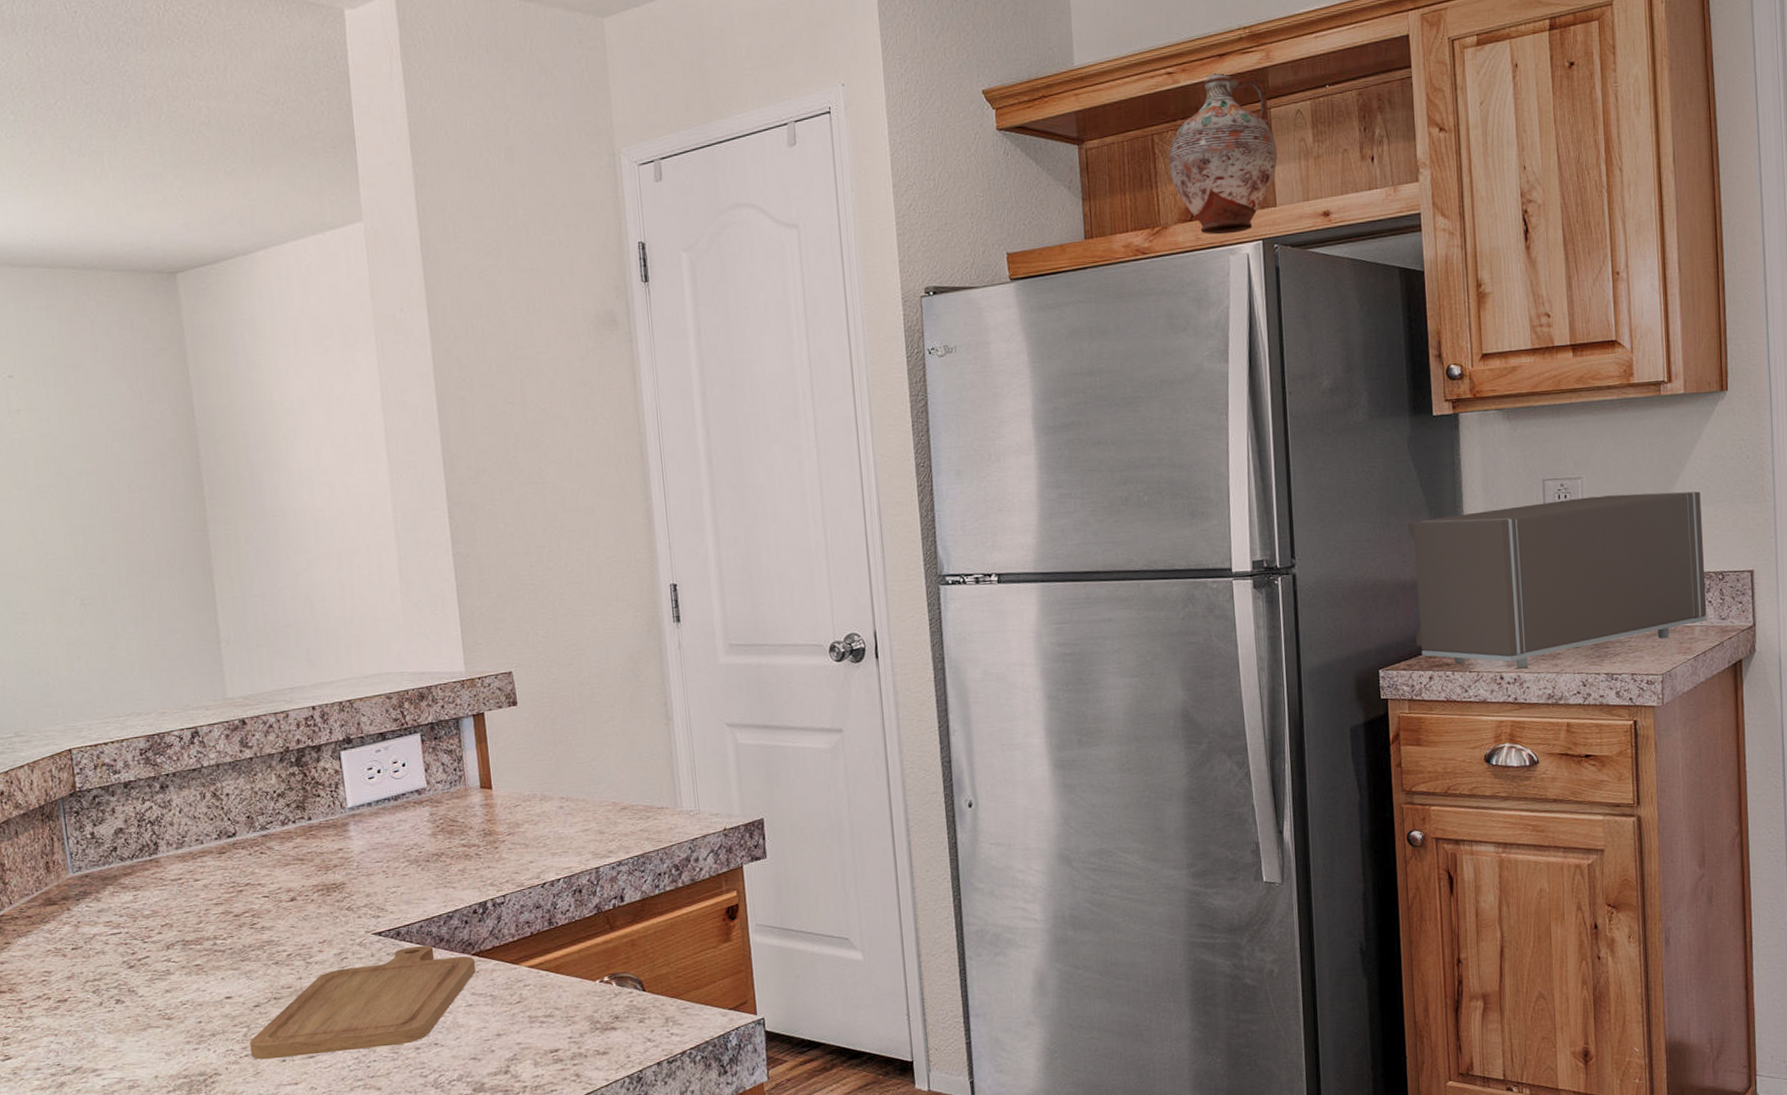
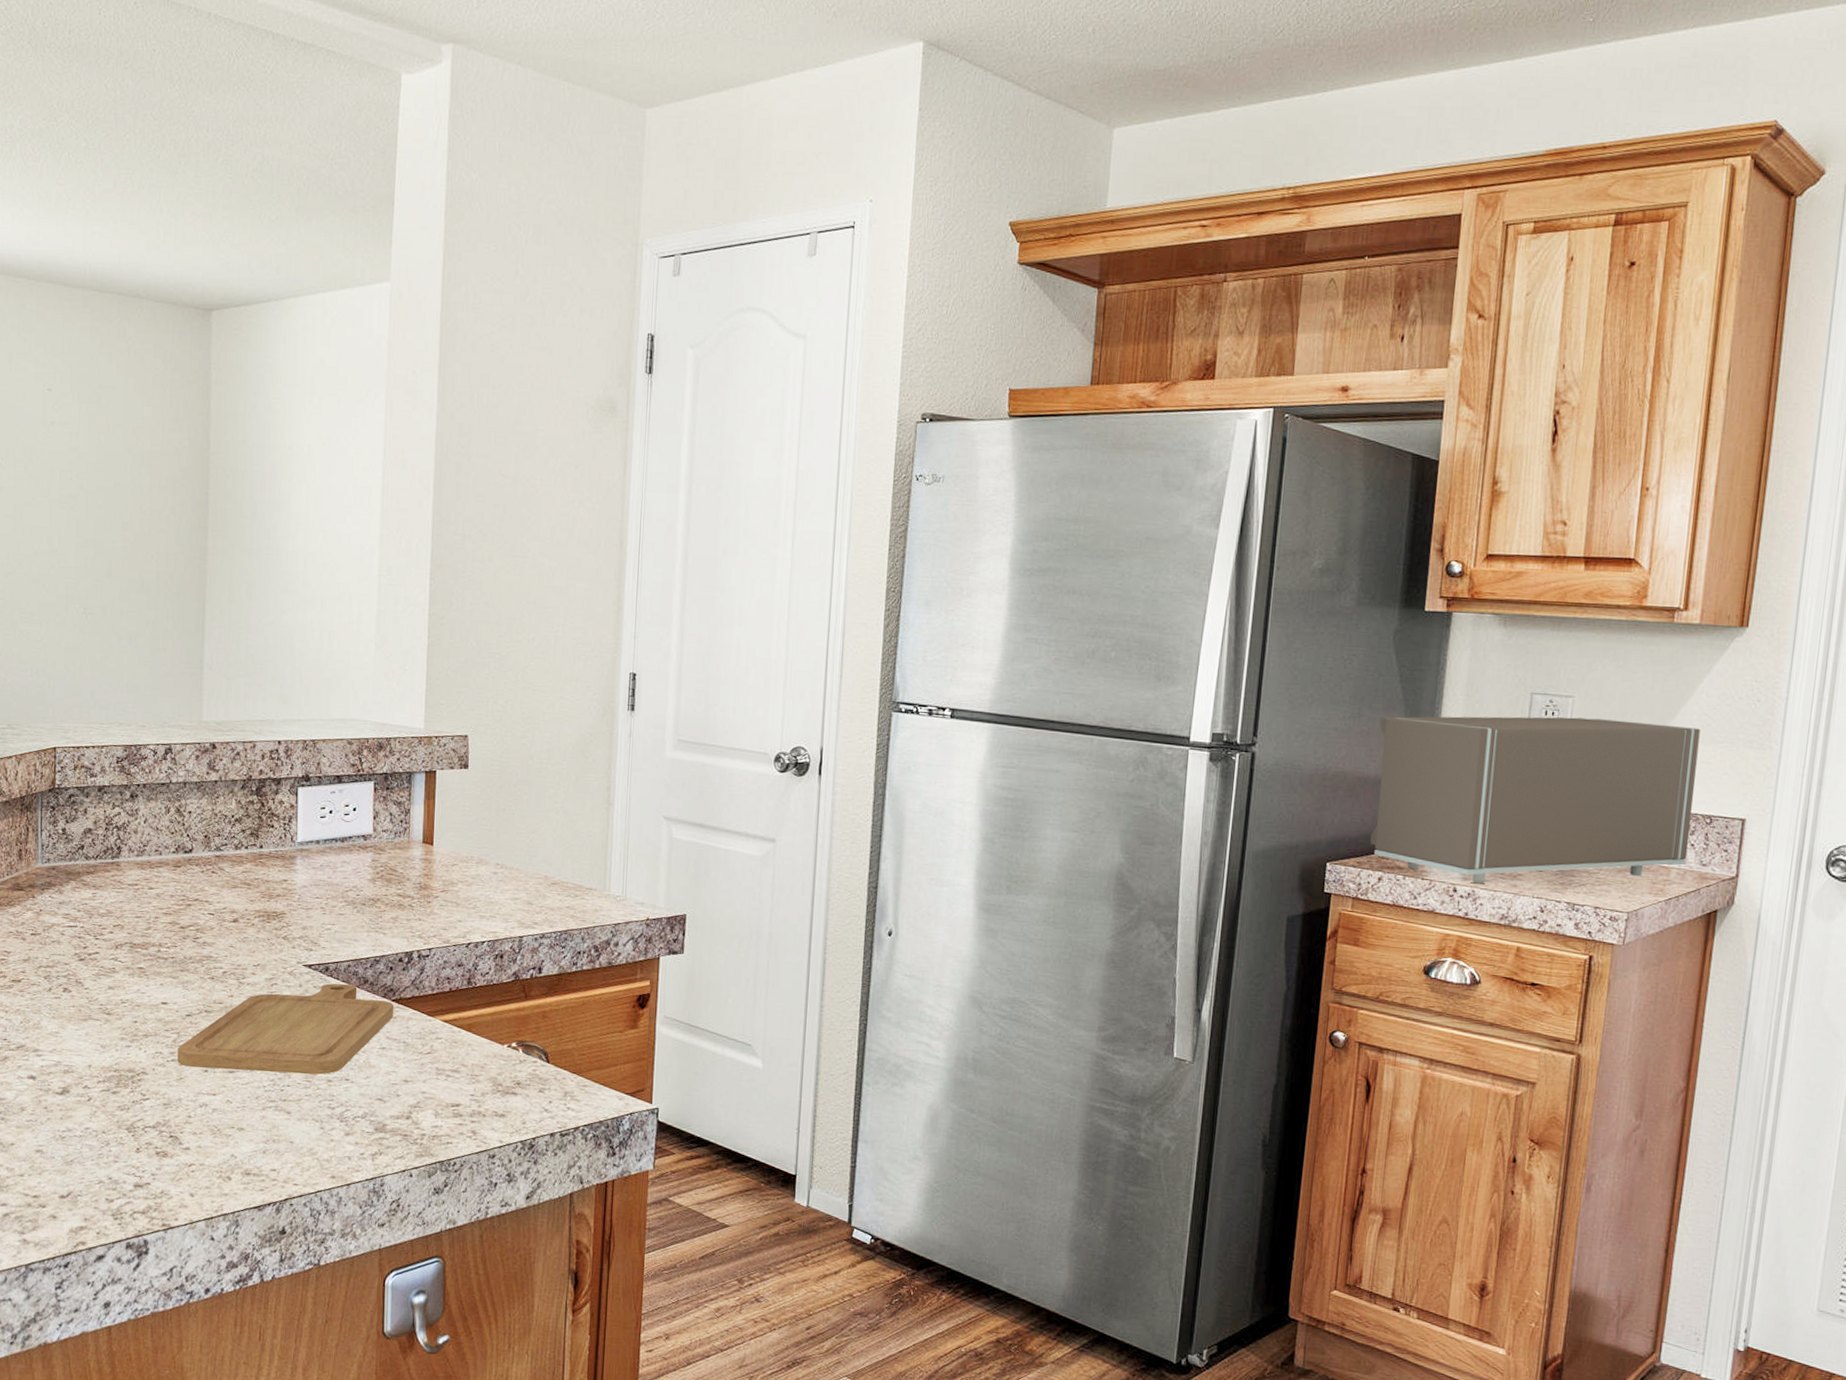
ceramic jug: present [1169,73,1278,235] -> none [1188,231,1304,398]

